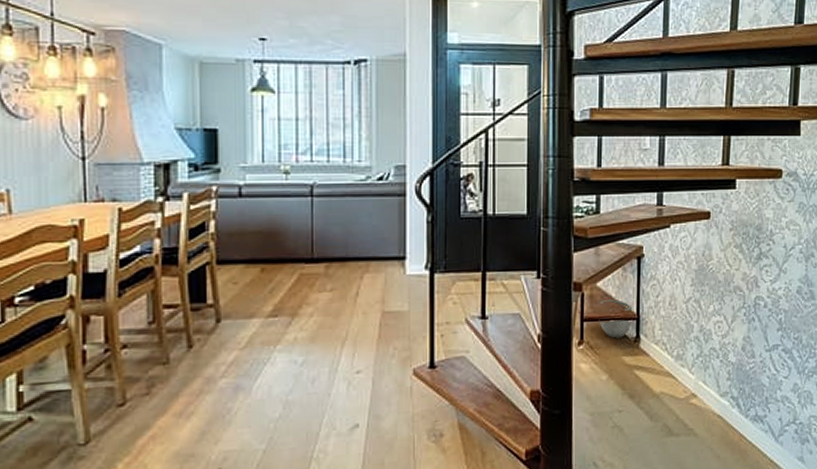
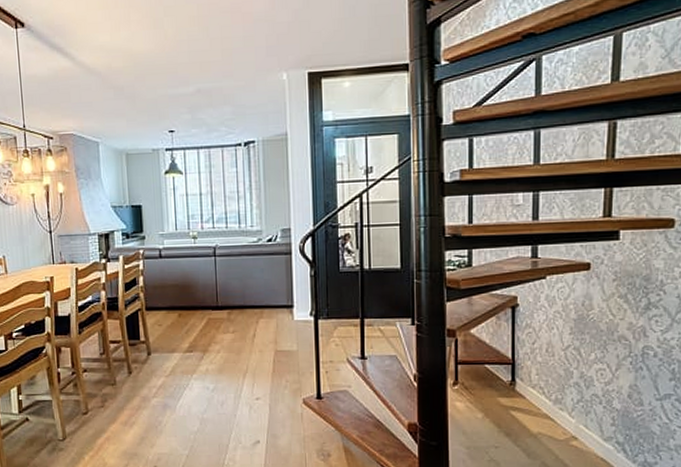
planter: present [599,300,633,339] -> none [473,345,508,381]

